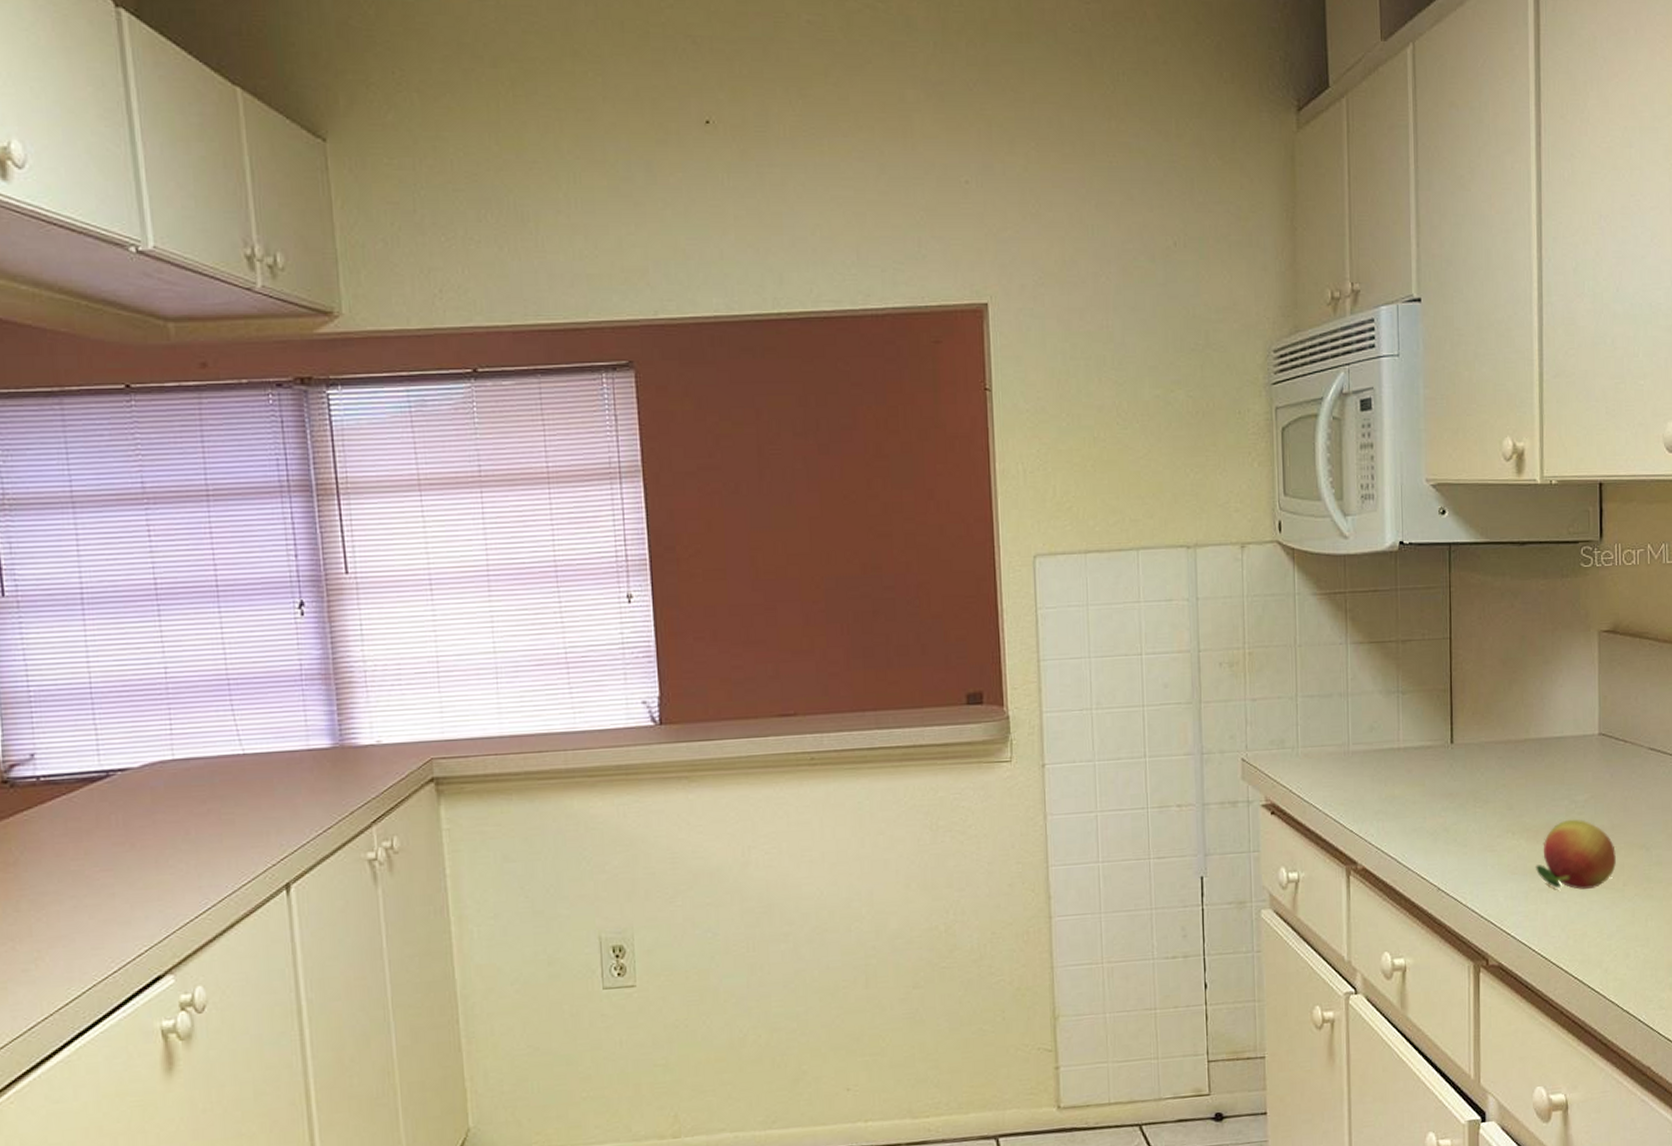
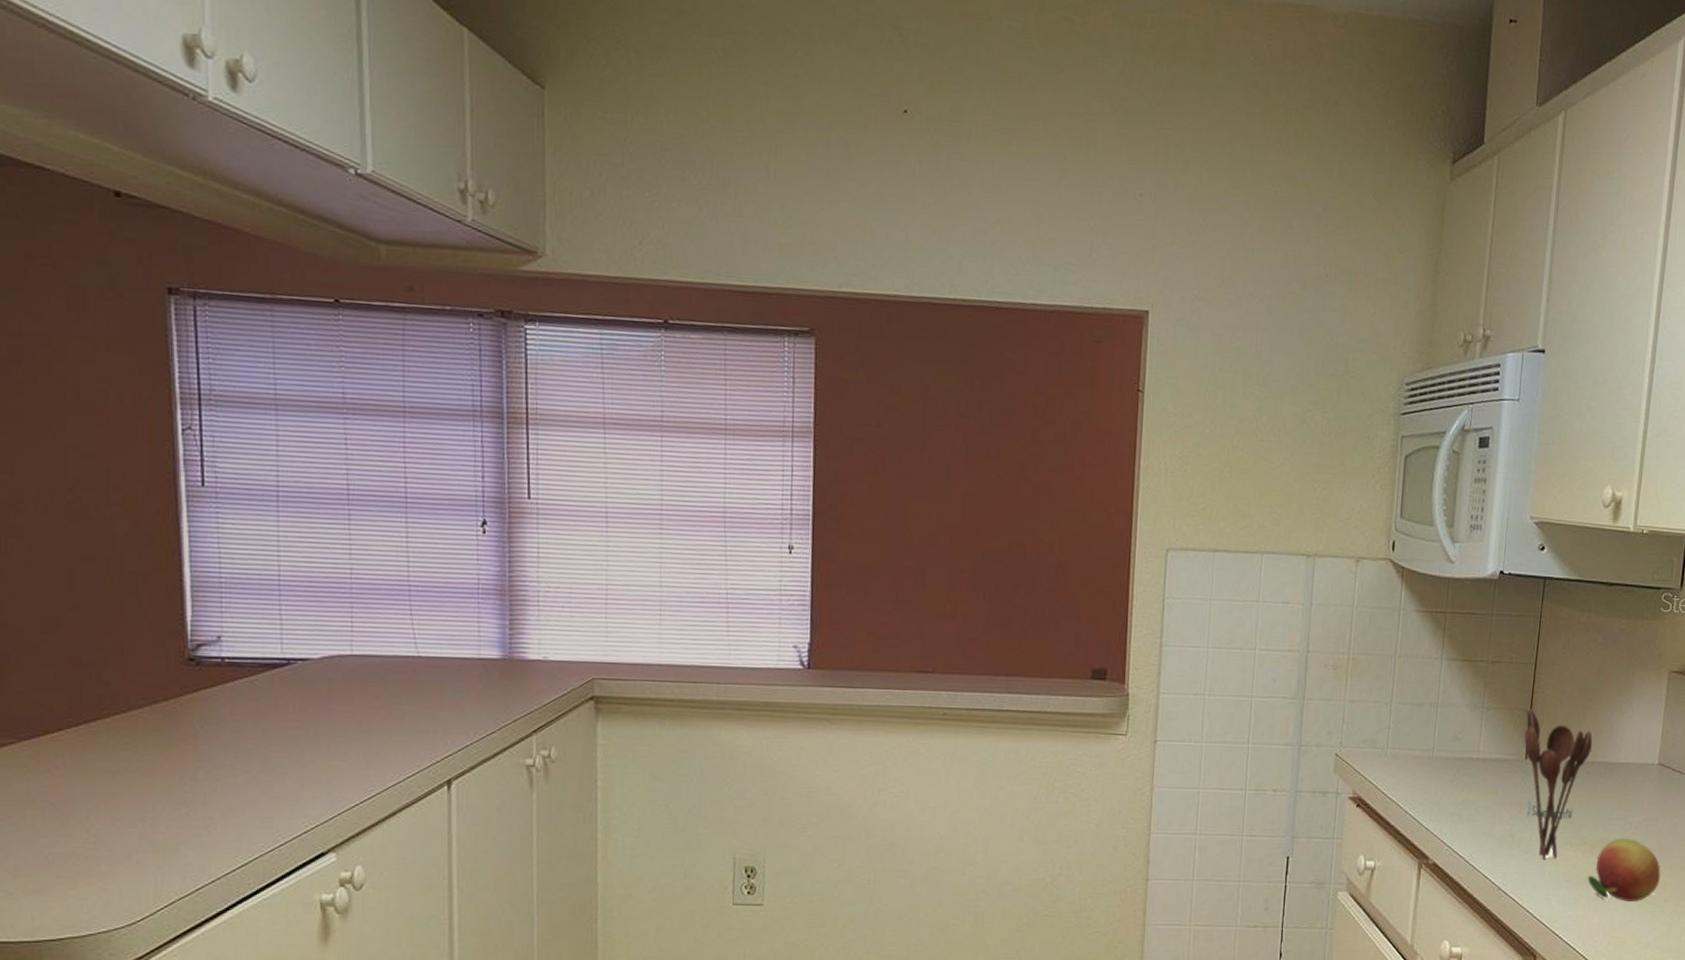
utensil holder: none [1447,687,1524,852] -> present [1524,708,1593,859]

